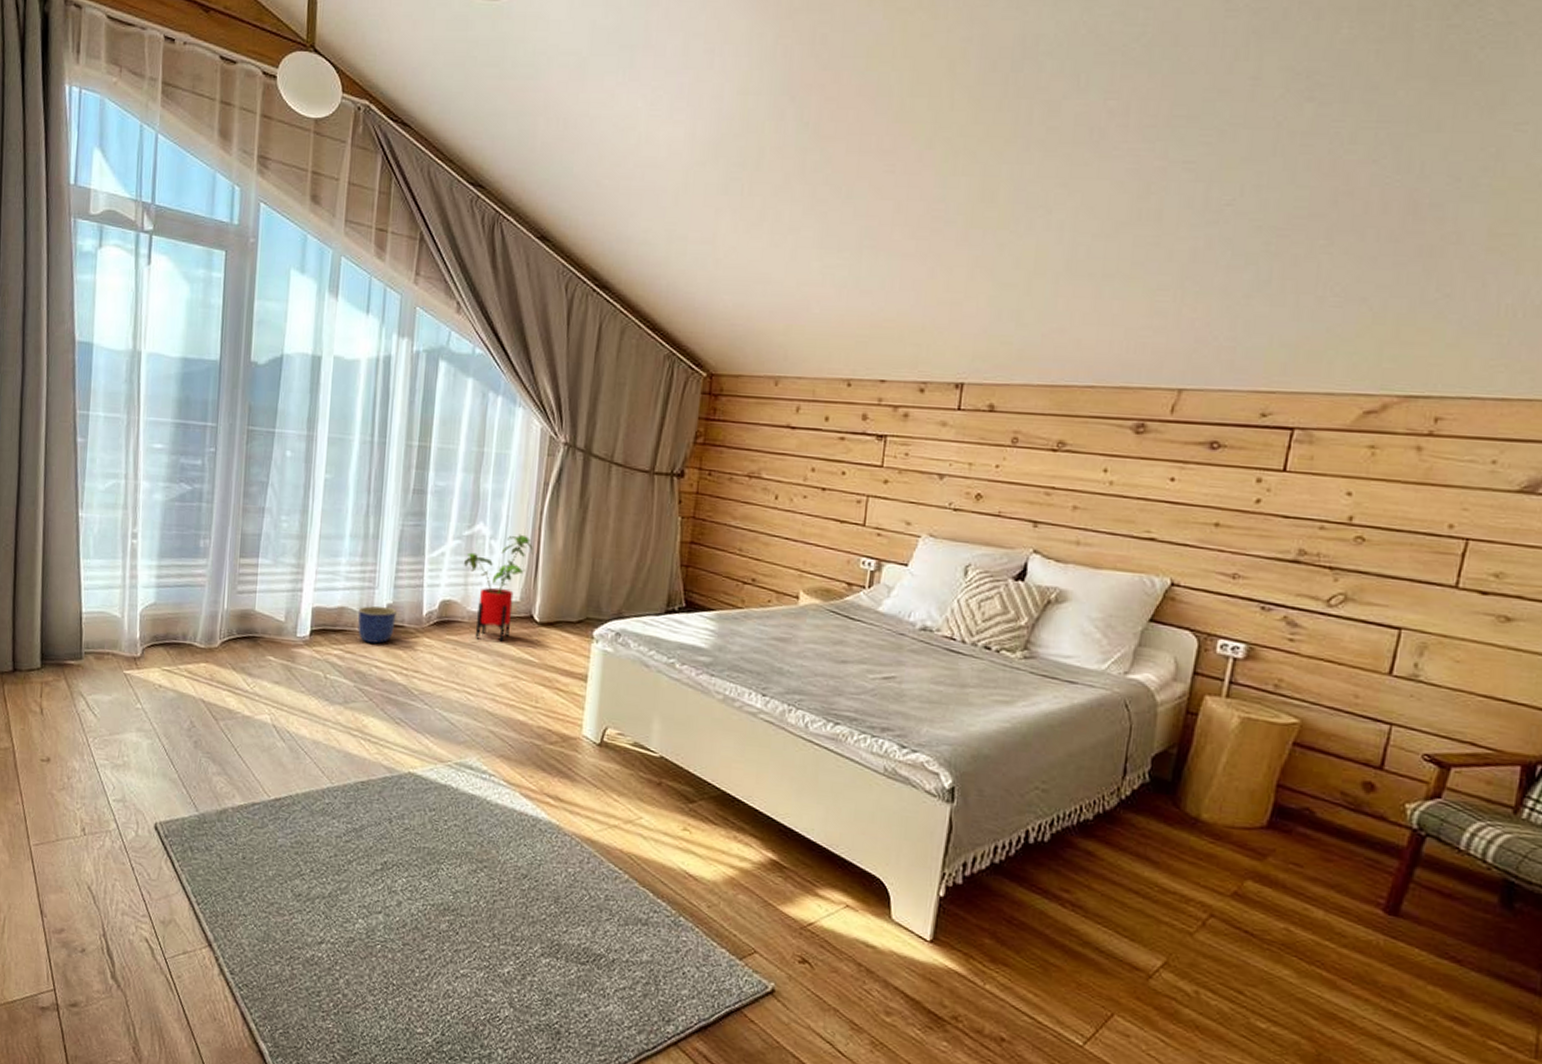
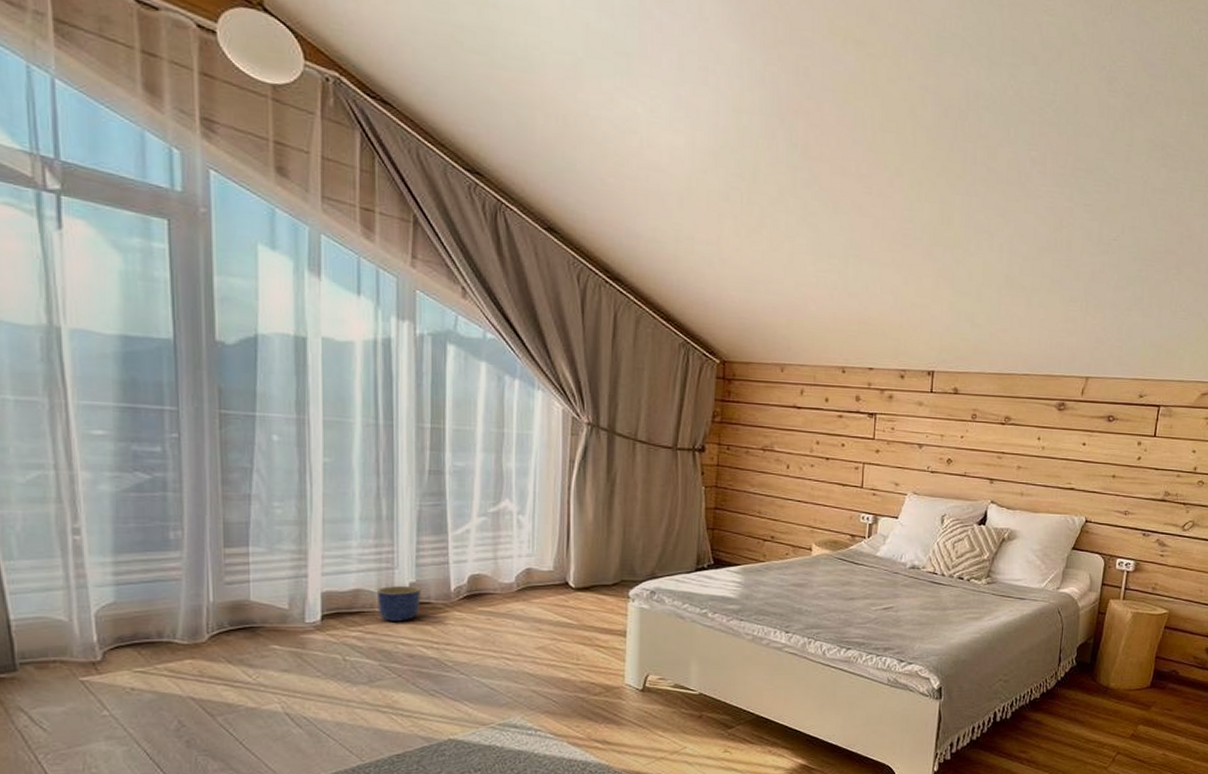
house plant: present [464,534,534,642] -> none [492,508,565,608]

